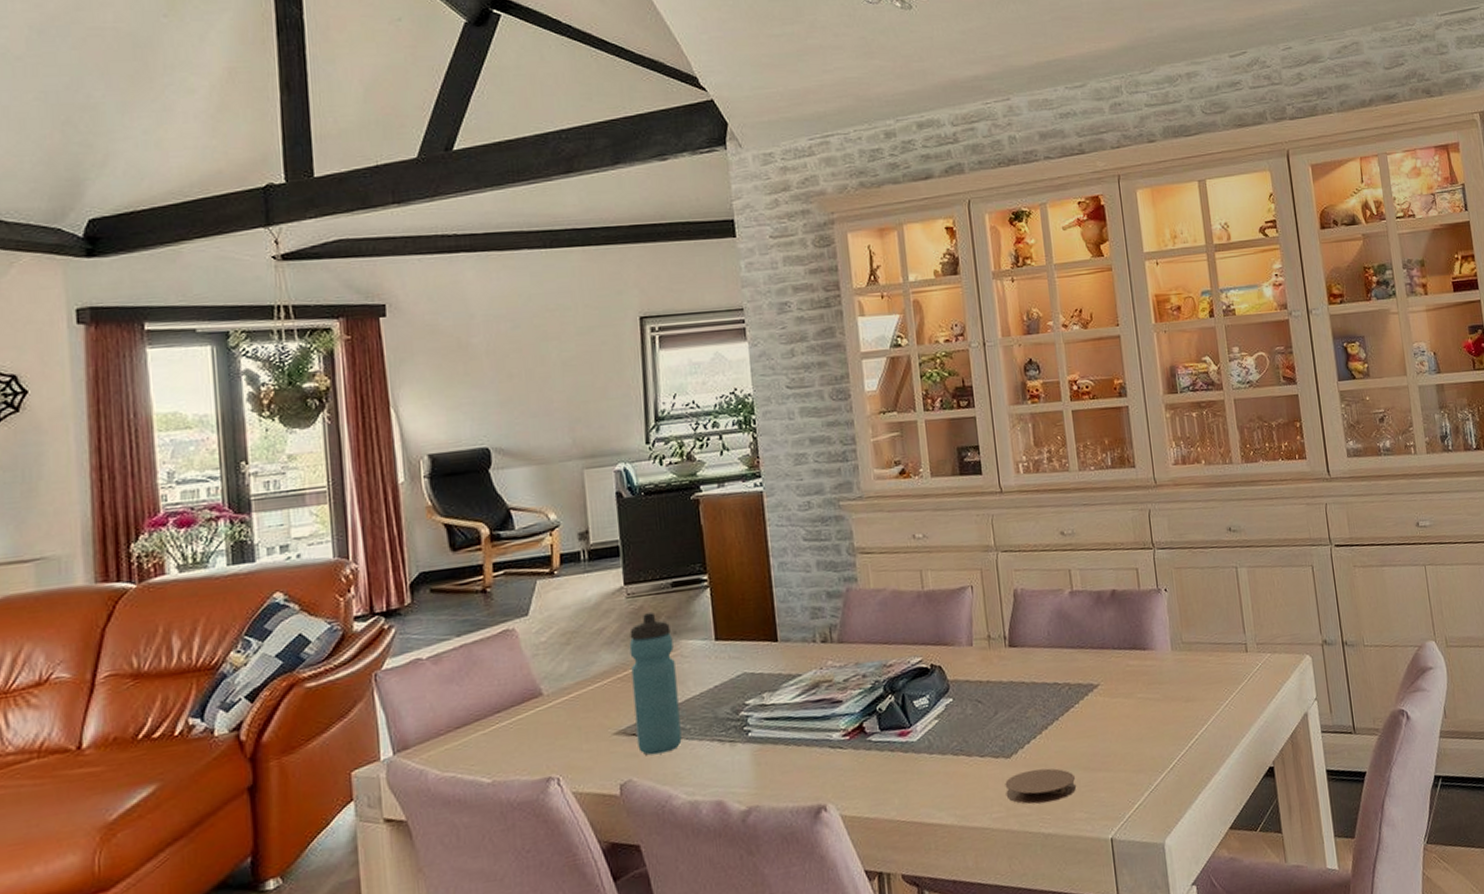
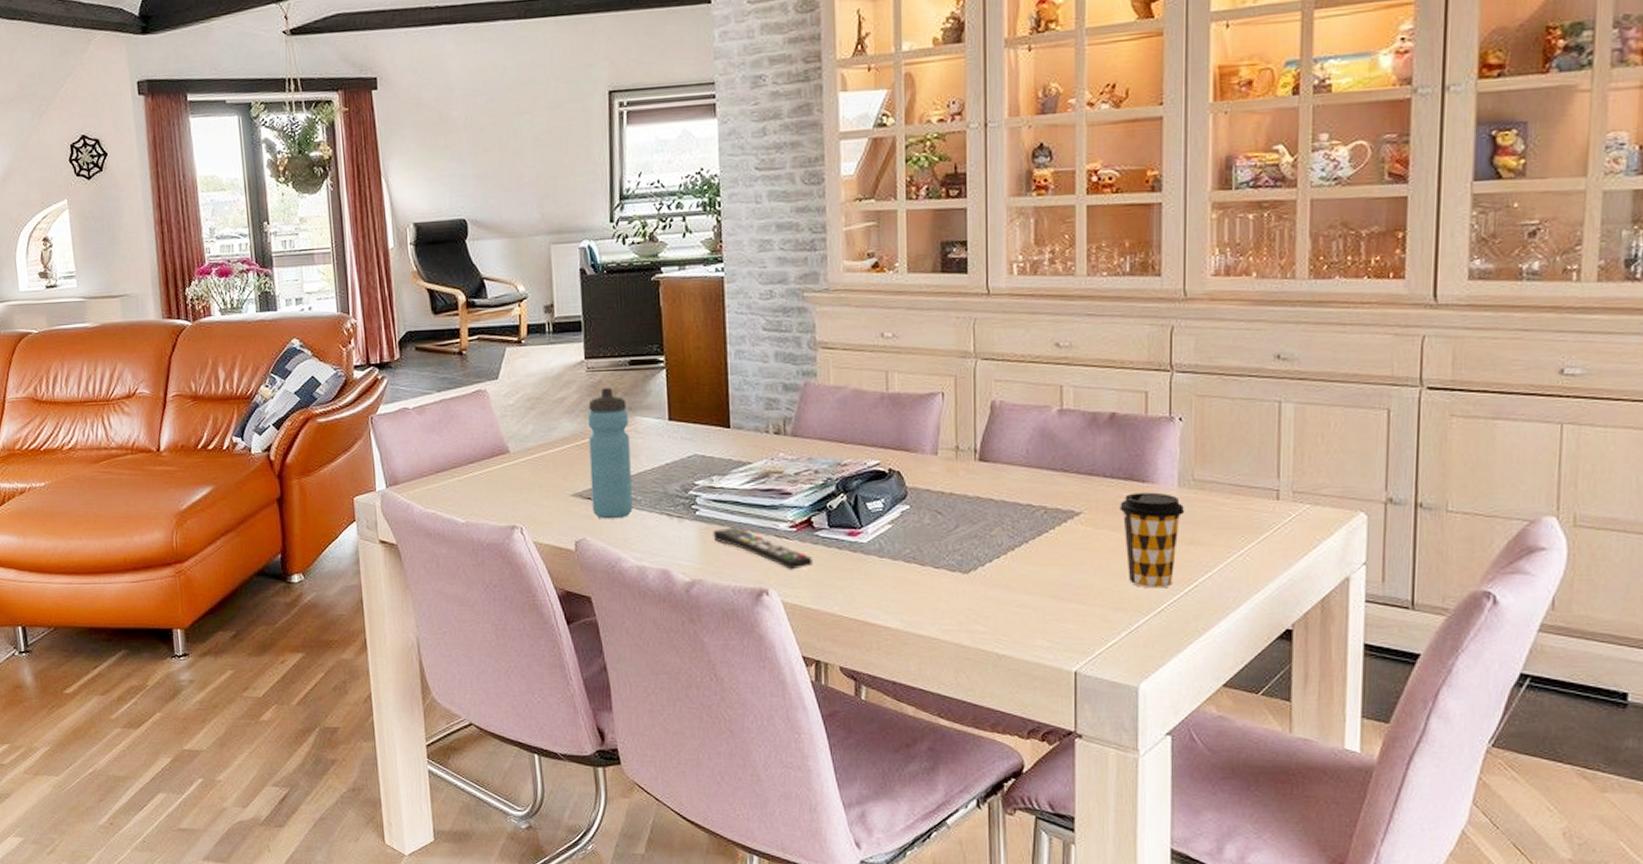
remote control: none [766,743,868,781] -> present [713,527,813,570]
coaster: present [1005,768,1076,804] -> none [959,589,1041,625]
coffee cup: none [1128,657,1180,748] -> present [1120,492,1185,589]

